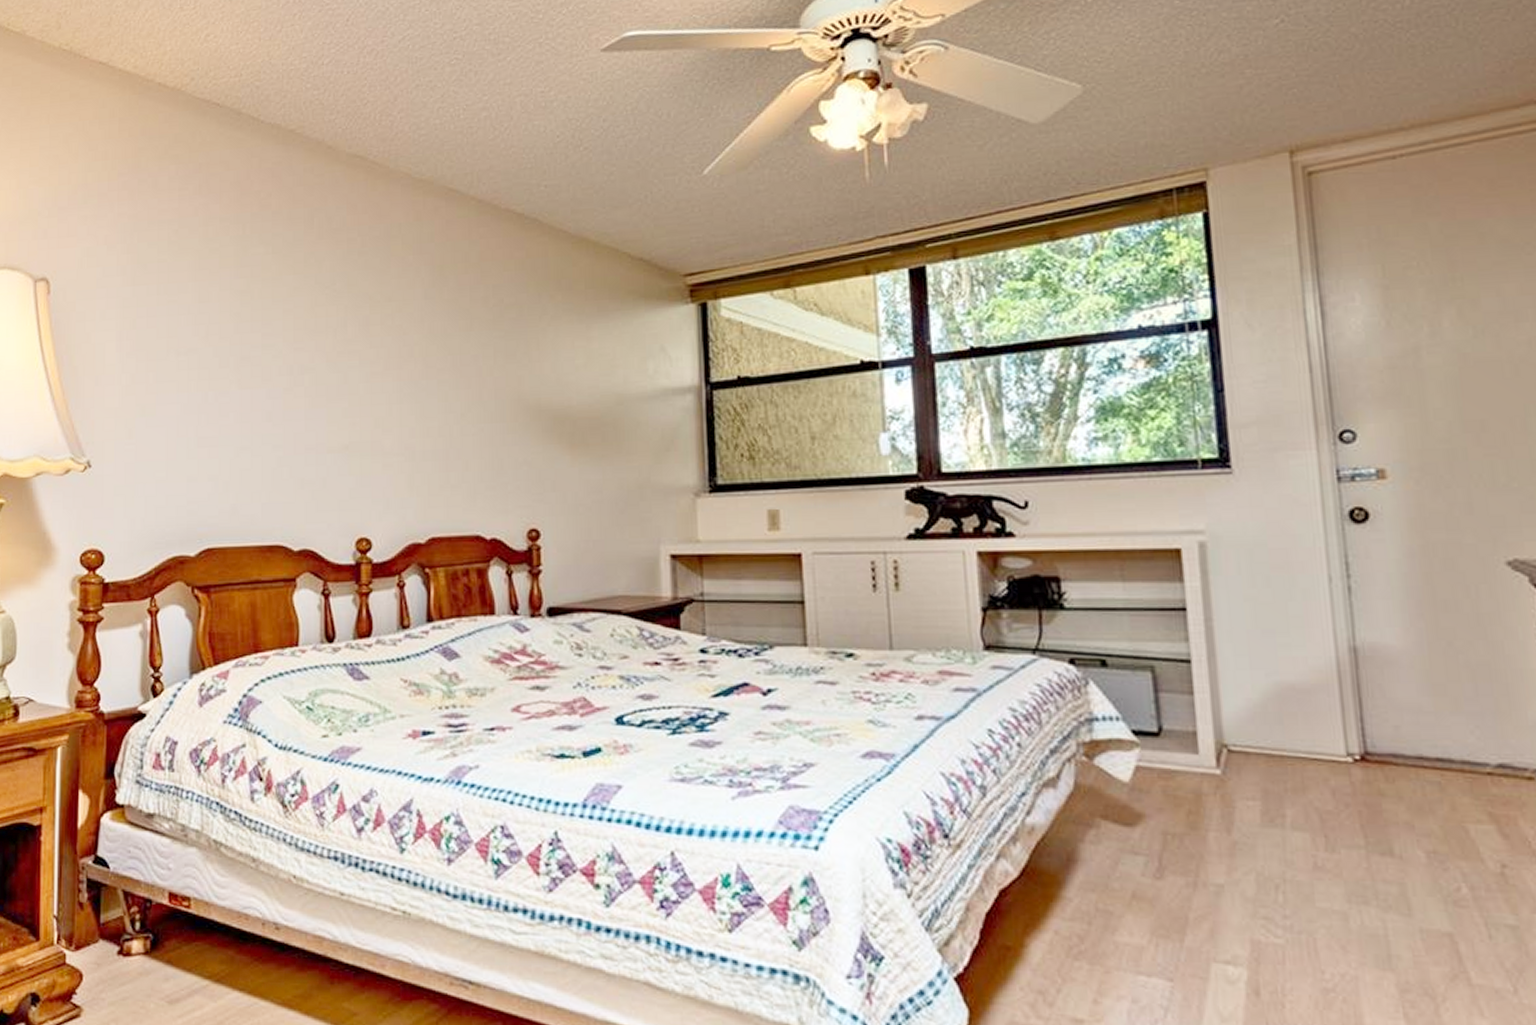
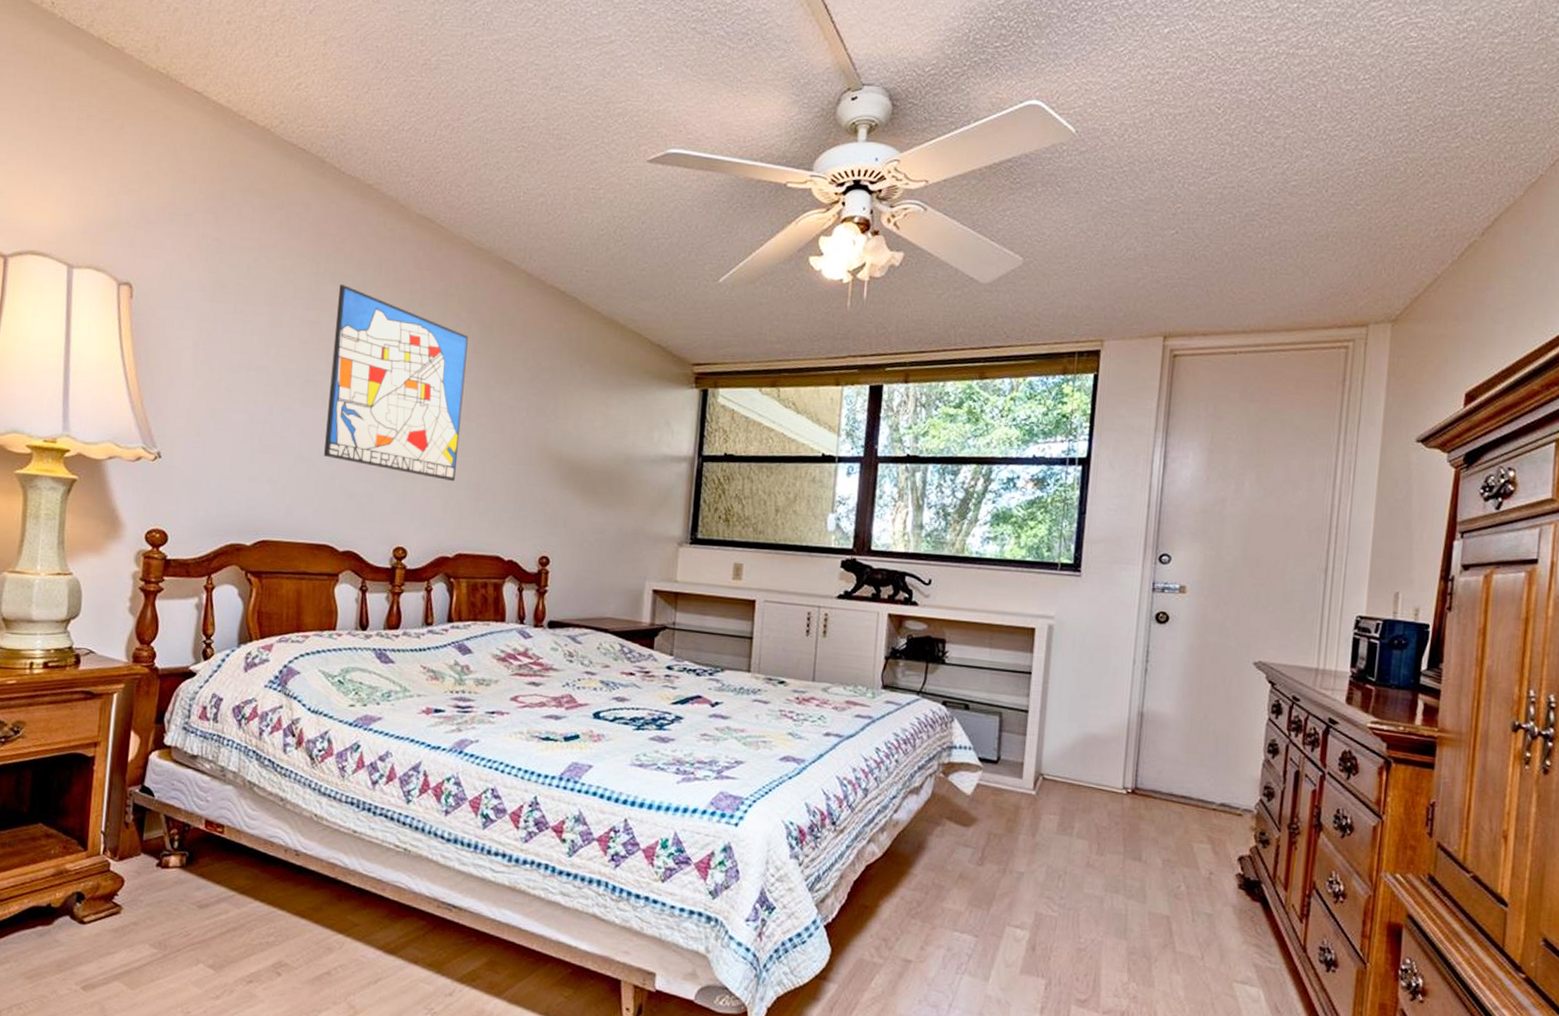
wall art: none [267,243,420,452] -> present [323,284,468,481]

